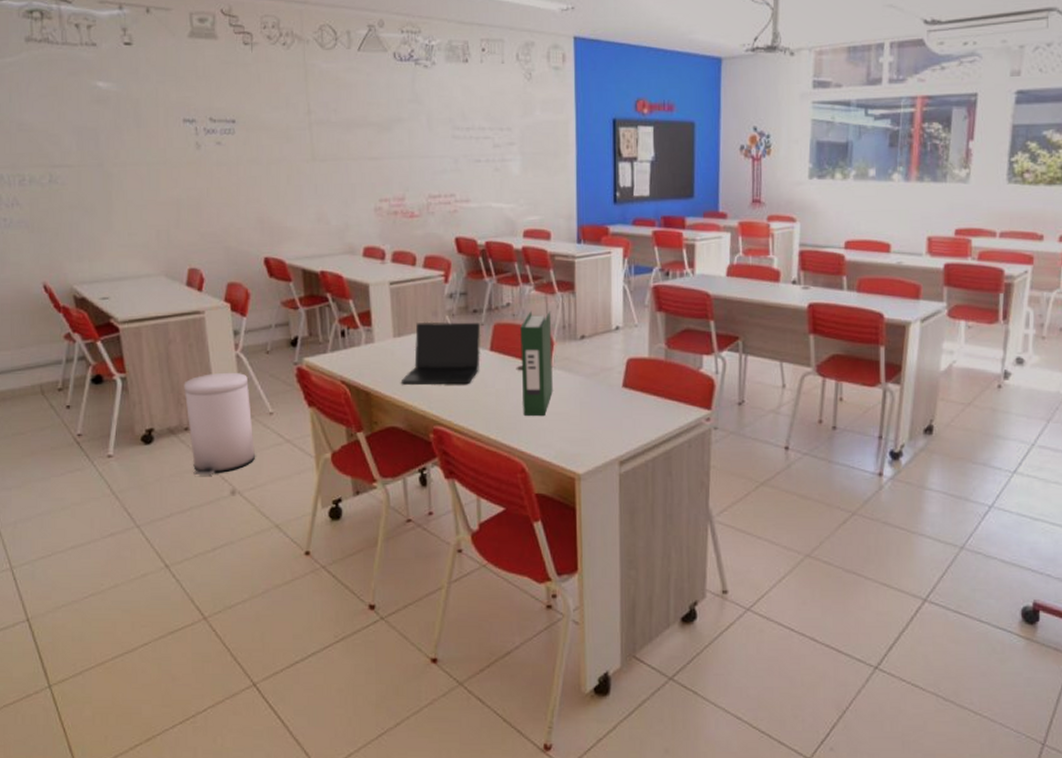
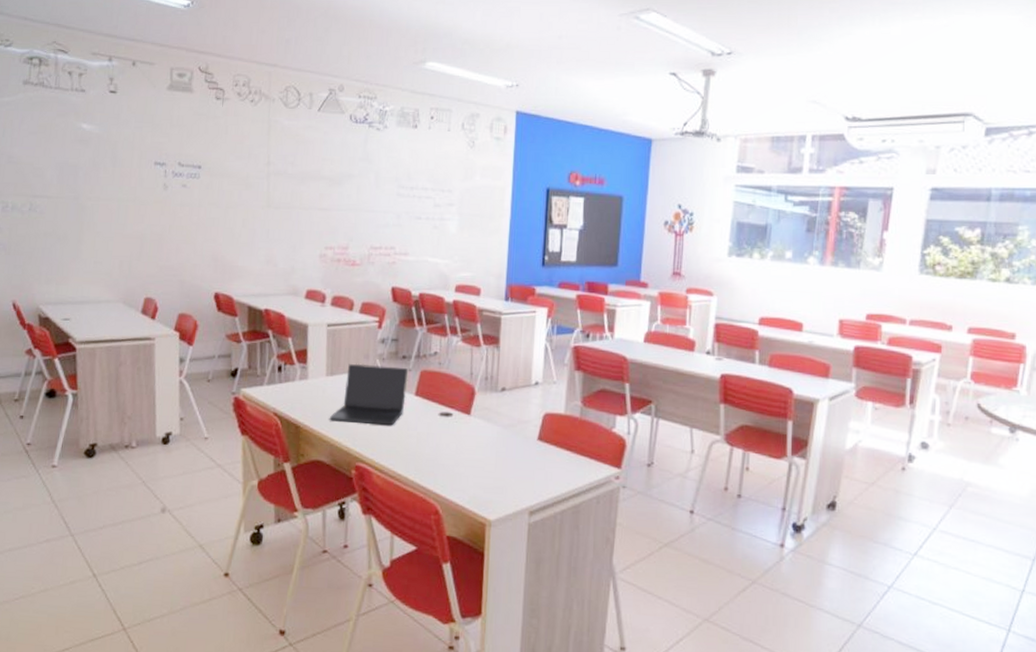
pedal bin: present [184,372,255,476] -> none [128,396,189,493]
binder: present [520,310,553,416] -> none [441,360,476,461]

